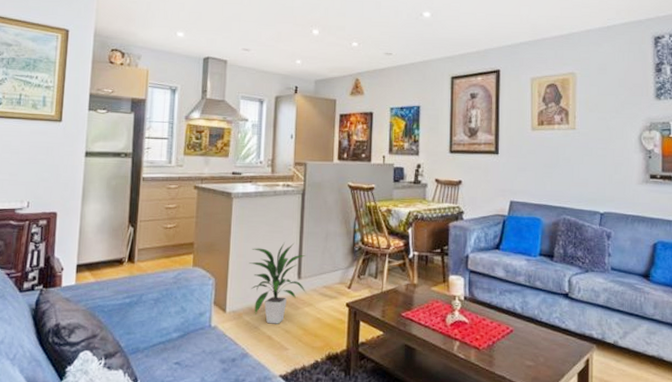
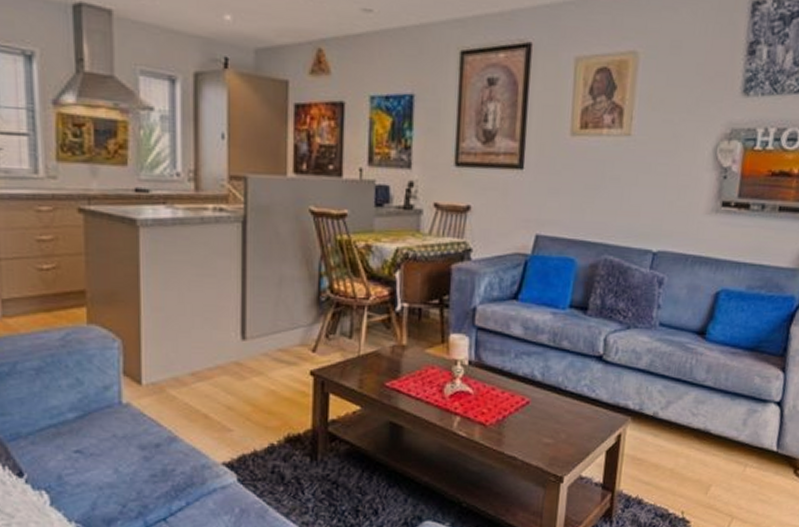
indoor plant: present [249,242,306,324] -> none [170,290,254,399]

